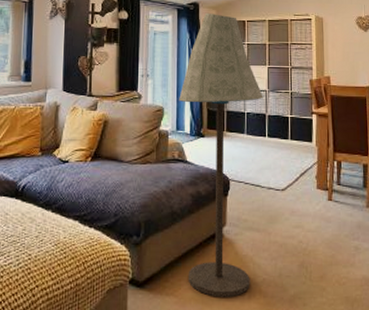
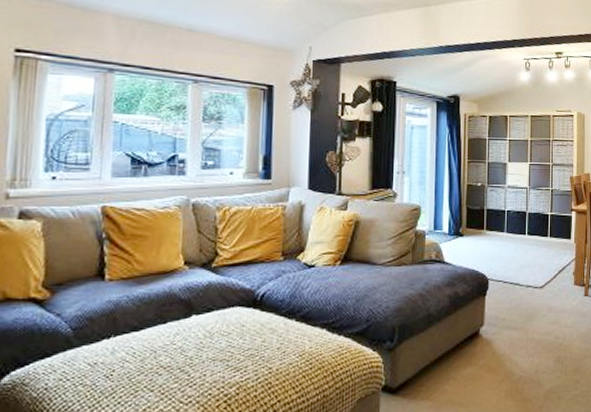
floor lamp: present [179,12,263,297] -> none [437,106,524,398]

